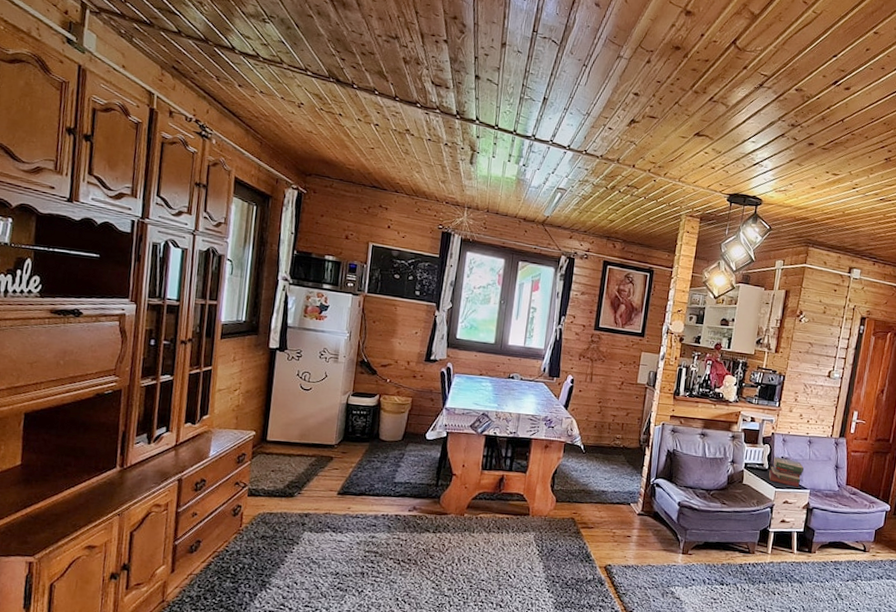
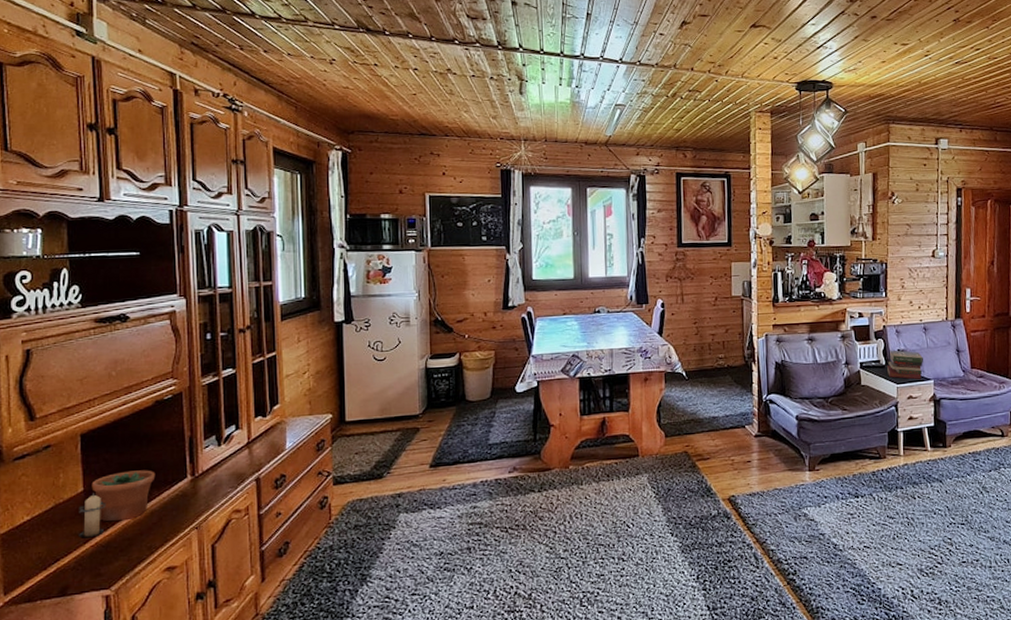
candle: none [11,468,40,509] -> present [79,493,106,540]
planter: none [28,453,88,498] -> present [91,470,156,523]

